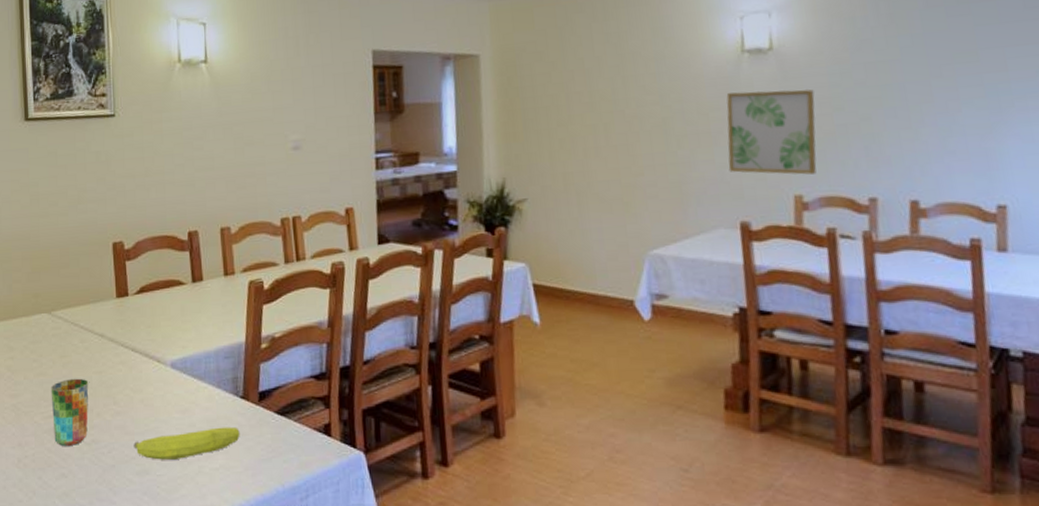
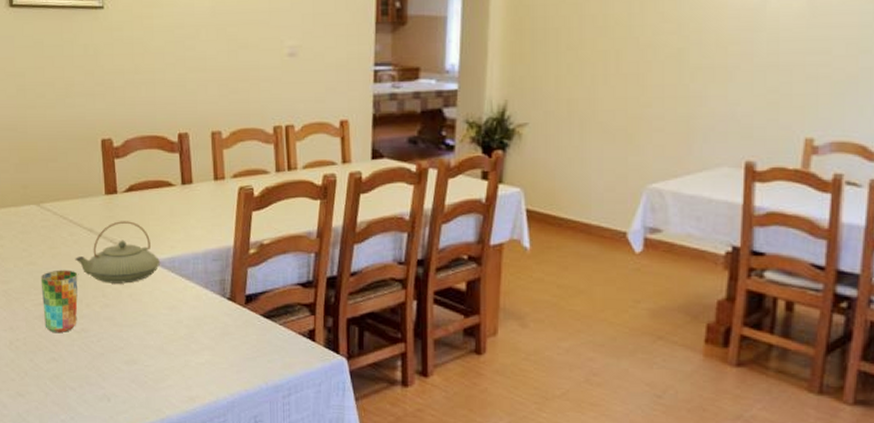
teapot: none [86,323,172,390] -> present [75,221,160,284]
fruit: present [134,426,240,460] -> none [122,325,226,352]
wall art: present [726,89,817,175] -> none [741,26,842,118]

